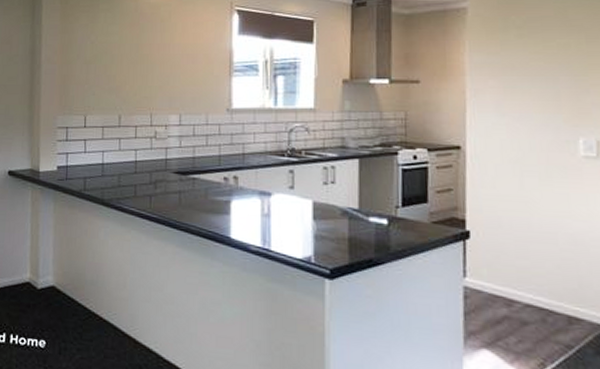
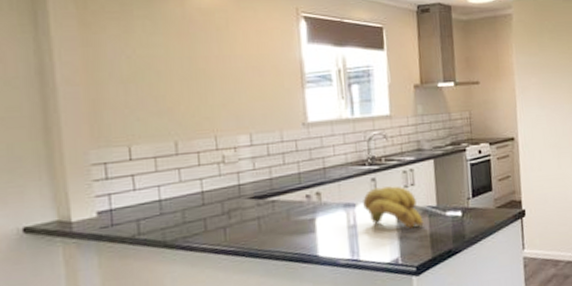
banana bunch: none [279,180,342,228] -> present [363,186,424,228]

